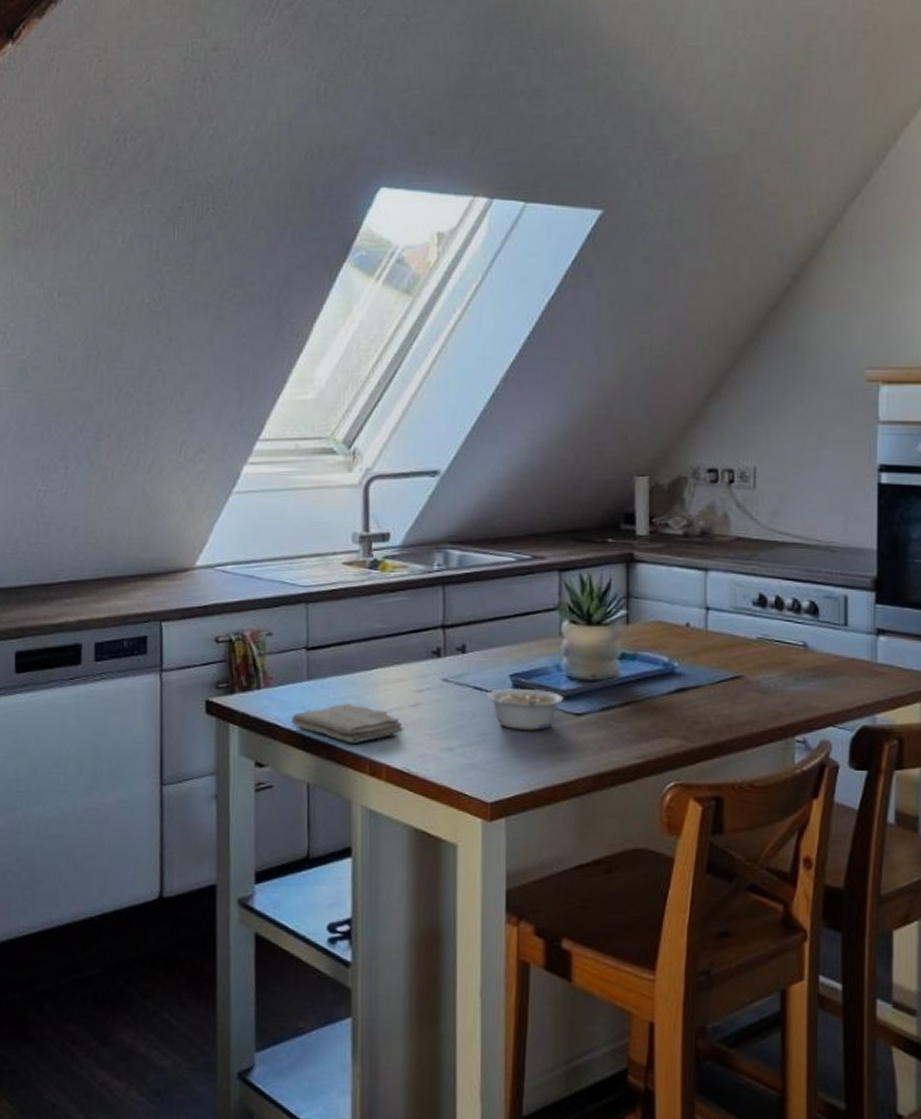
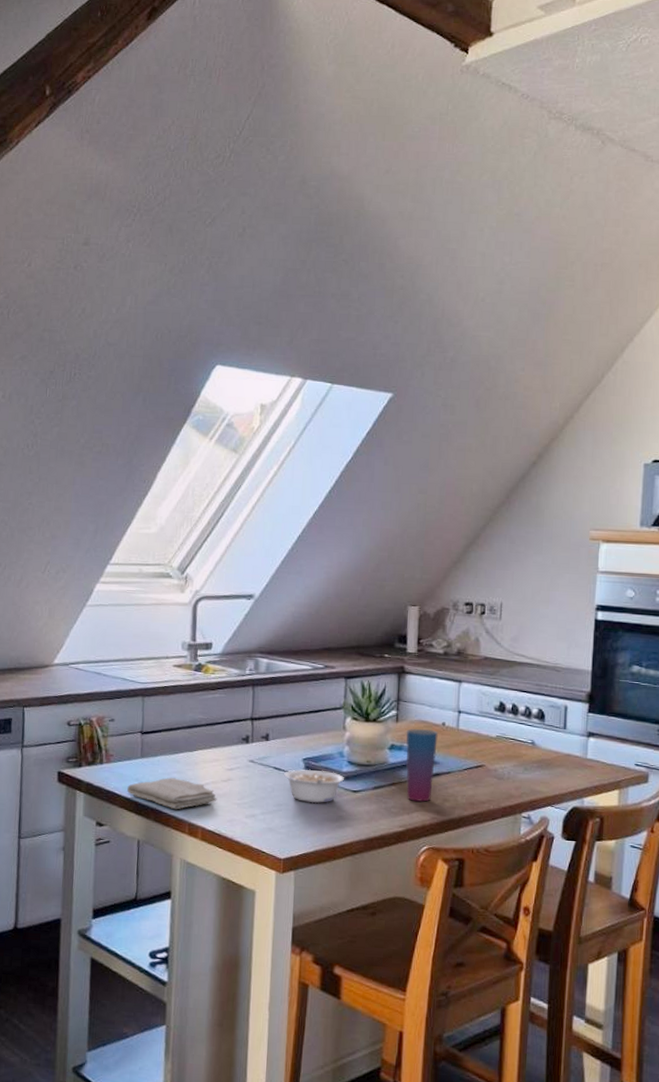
cup: none [640,631,682,725] -> present [406,728,439,802]

